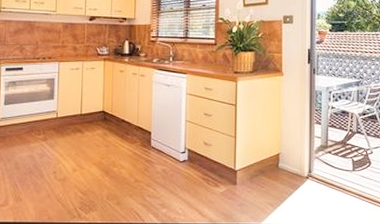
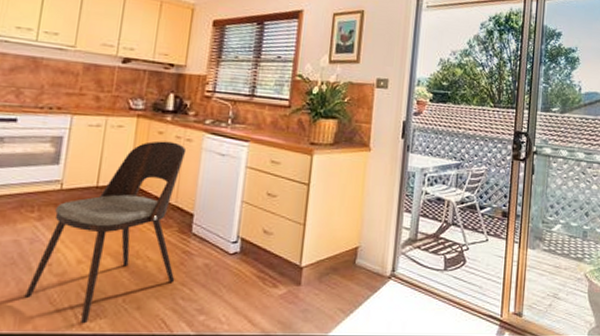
dining chair: none [40,77,142,215] -> present [24,140,187,324]

